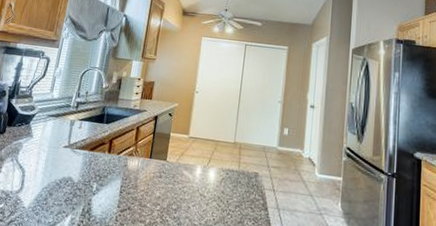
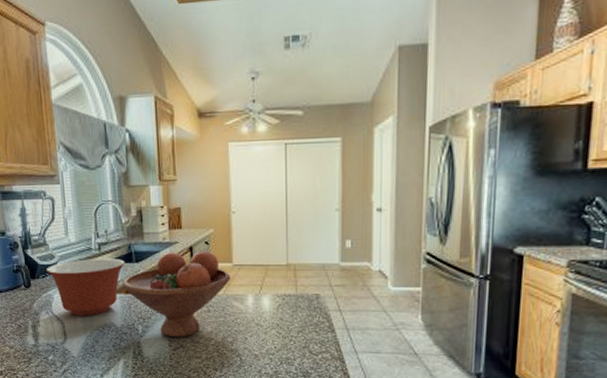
mixing bowl: none [24,114,97,168] -> present [46,259,125,316]
fruit bowl: none [89,118,186,200] -> present [123,250,232,338]

